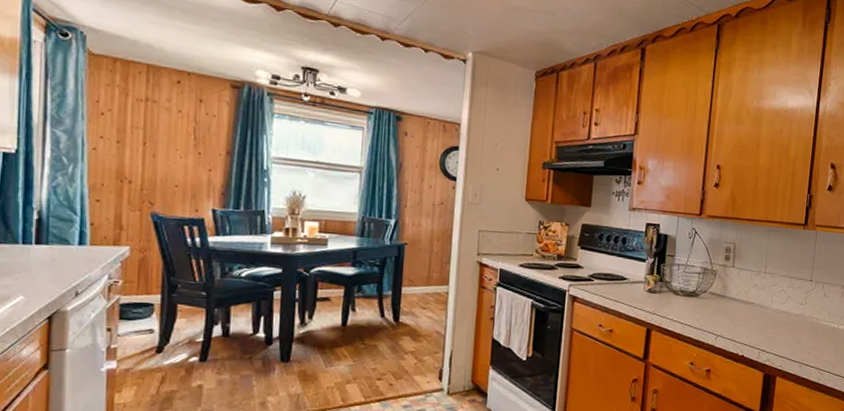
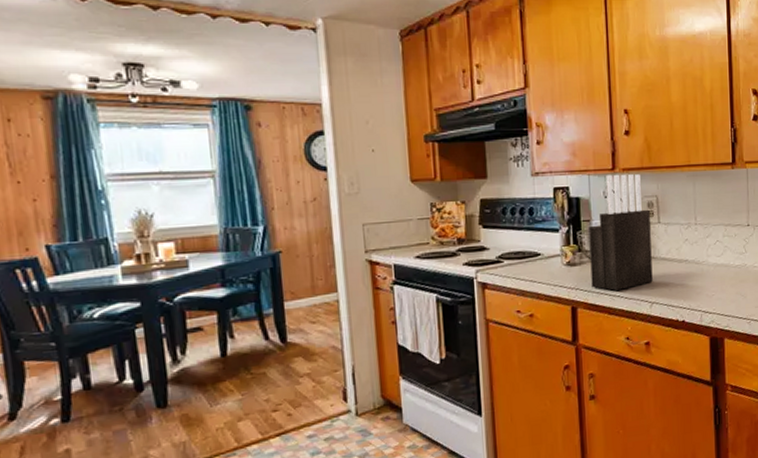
knife block: none [667,219,727,320] -> present [588,174,653,291]

